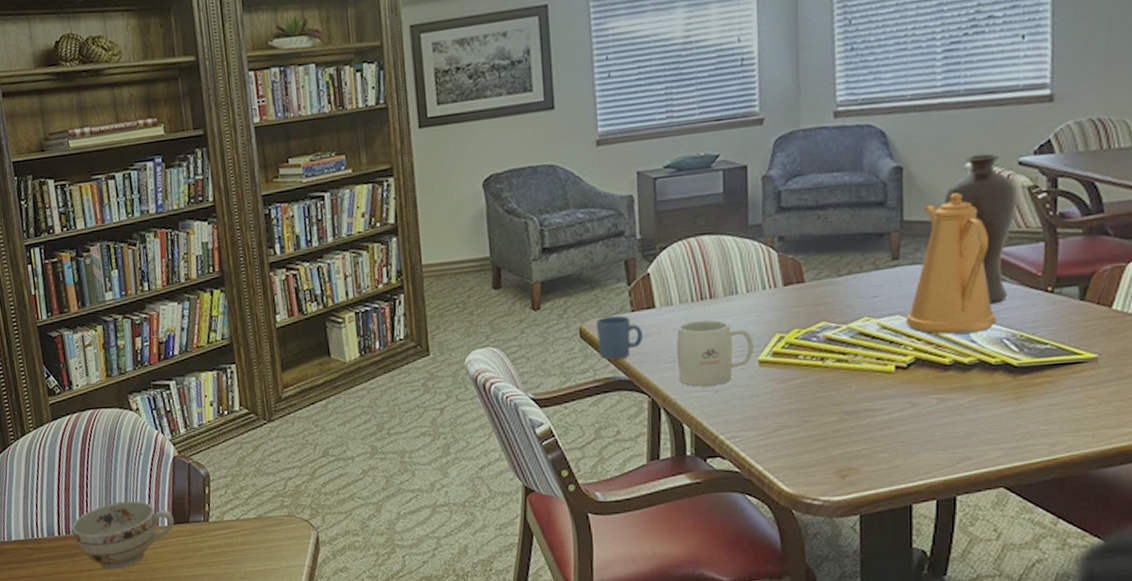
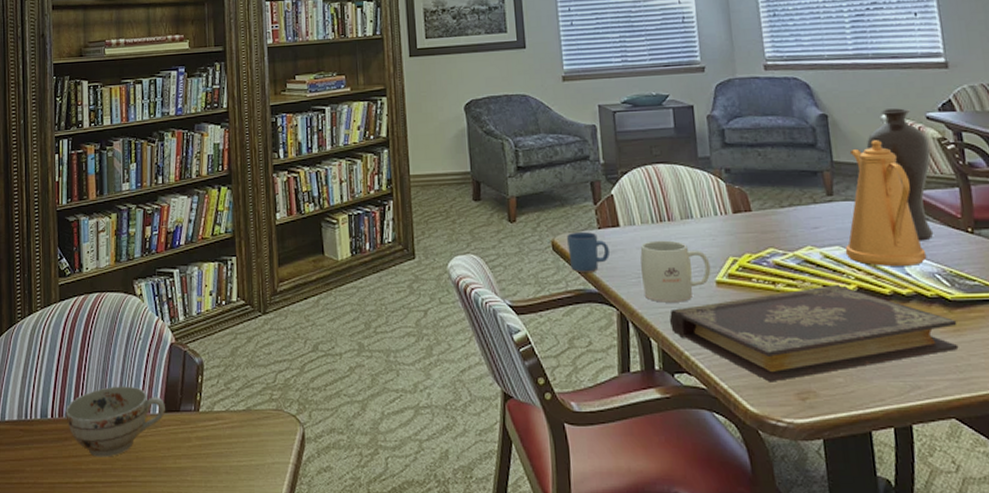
book: none [704,357,1020,462] -> present [669,285,959,382]

